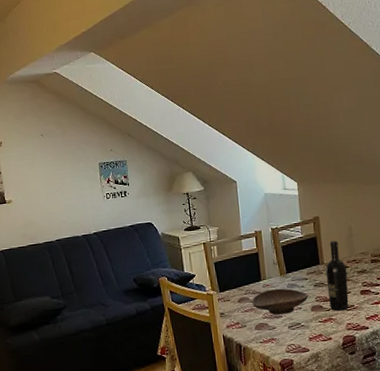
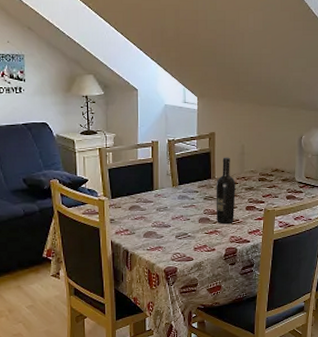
decorative bowl: present [251,288,309,316] -> none [142,199,198,225]

